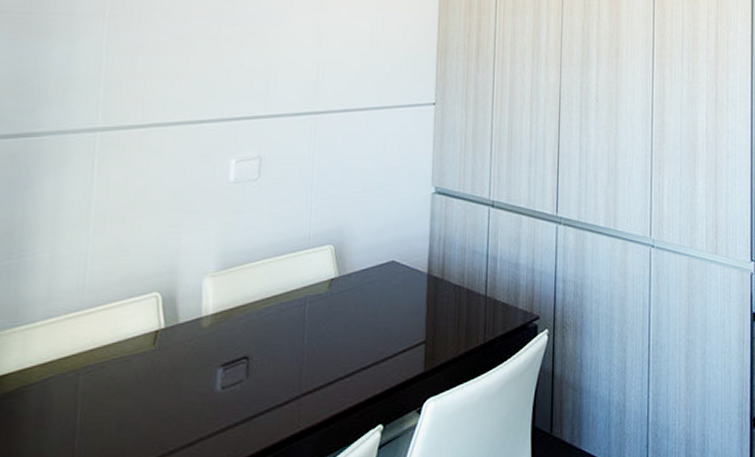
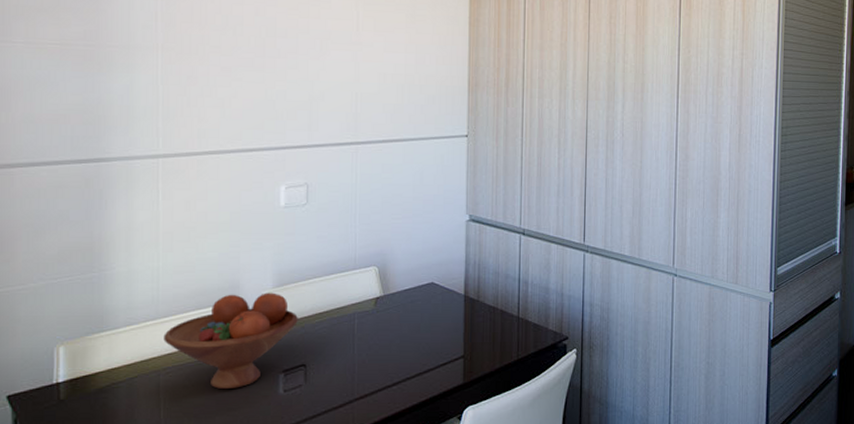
fruit bowl: none [86,276,242,389] -> present [163,292,298,390]

